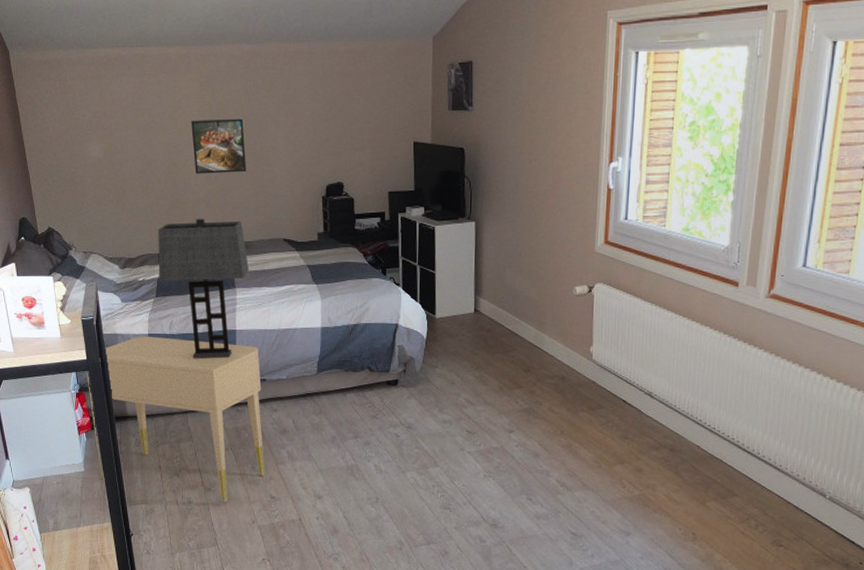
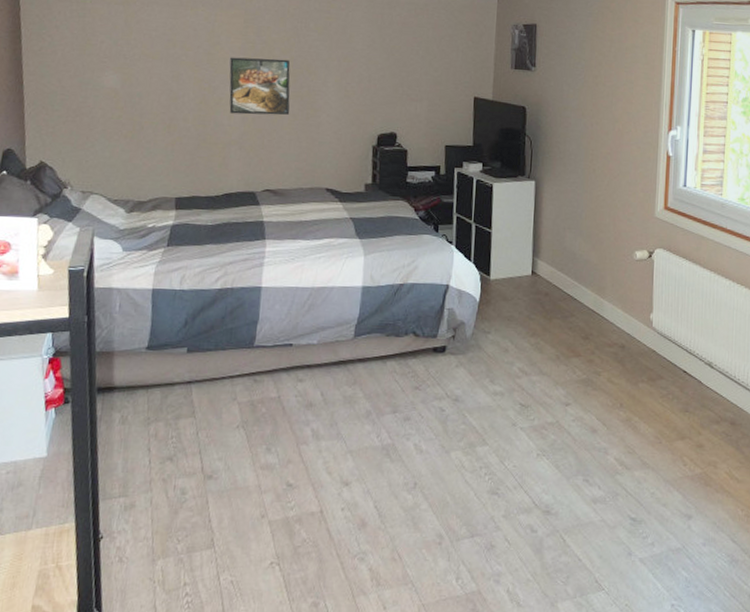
nightstand: present [86,336,265,502] -> none [65,291,287,493]
table lamp: present [158,218,249,359] -> none [173,161,283,320]

